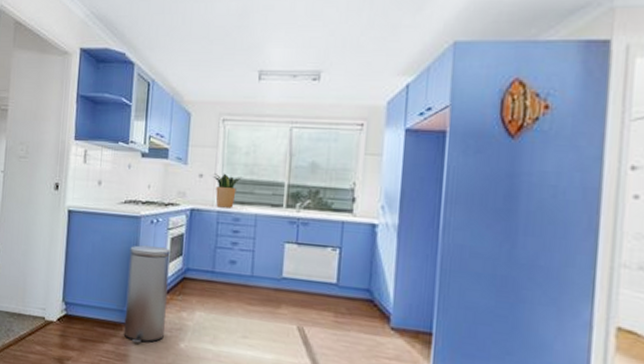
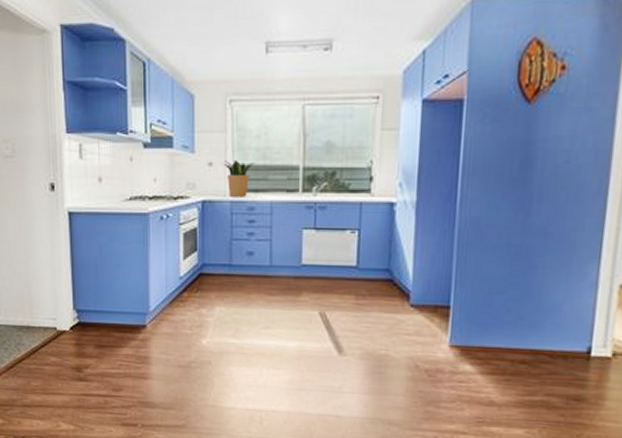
pedal bin: present [123,244,170,343] -> none [140,242,184,344]

